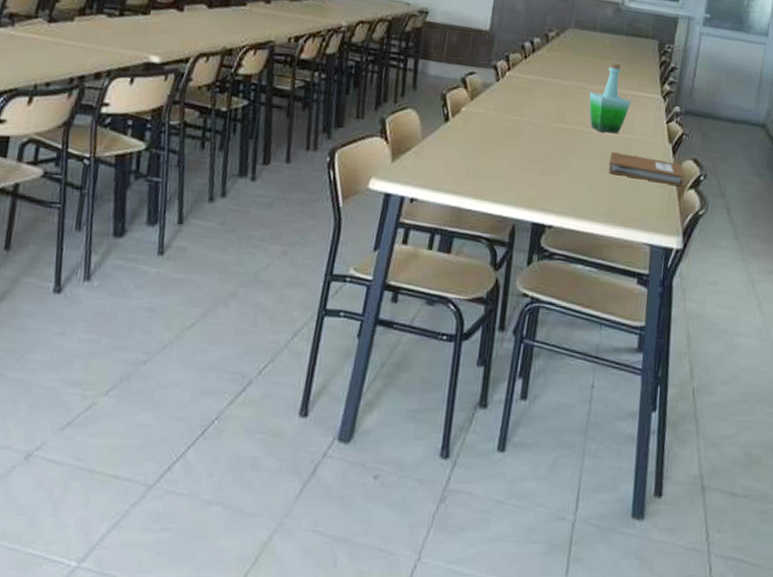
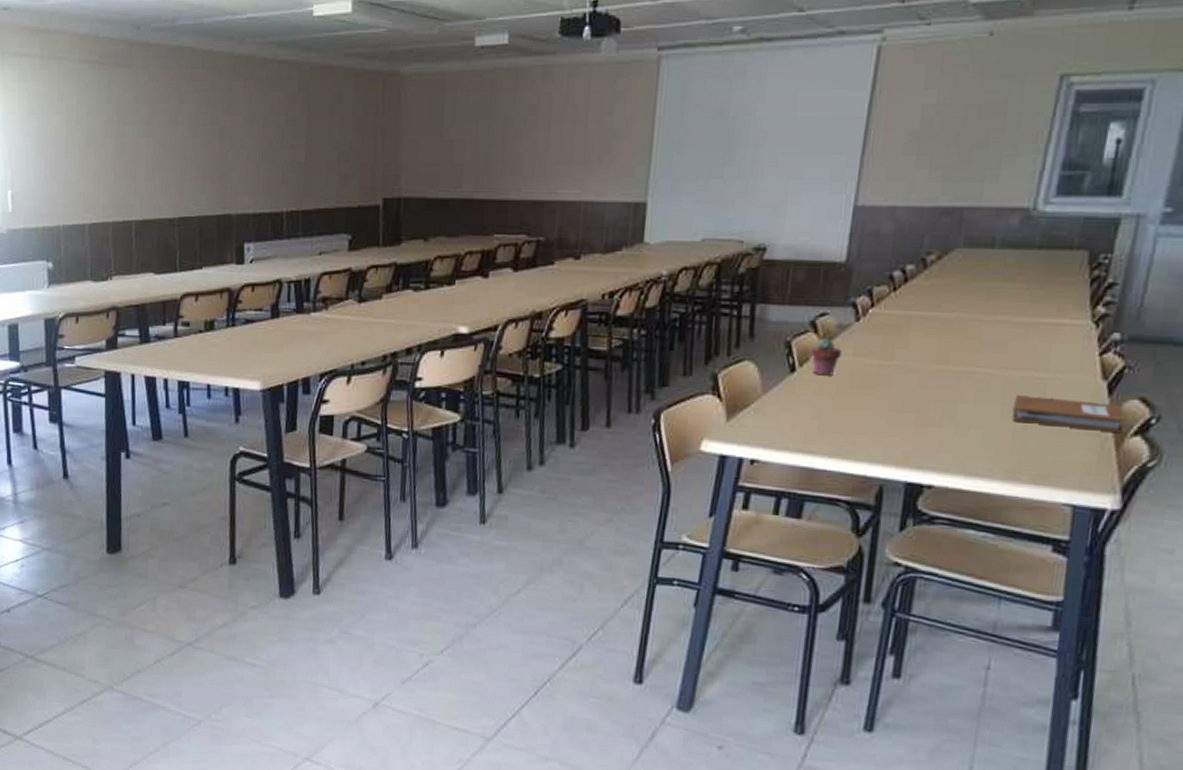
potted succulent: none [461,93,485,127] -> present [810,338,841,376]
bottle: present [589,62,632,134] -> none [983,284,1047,373]

